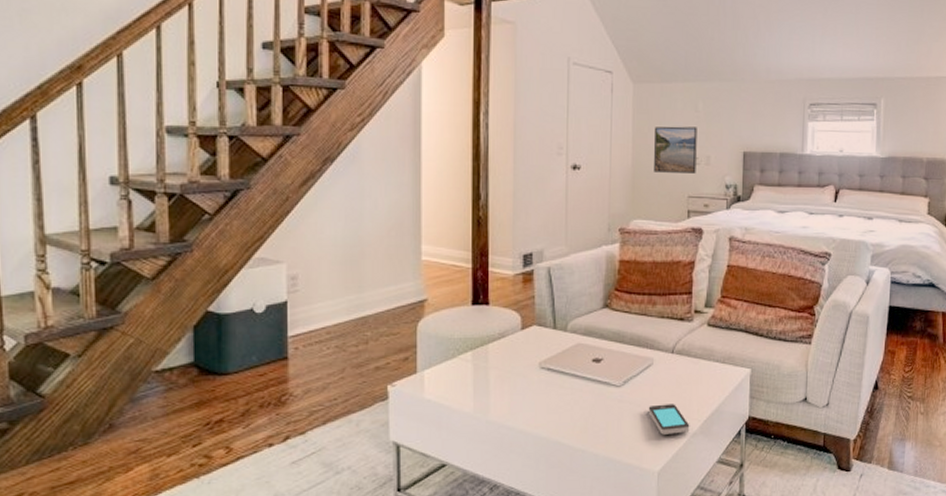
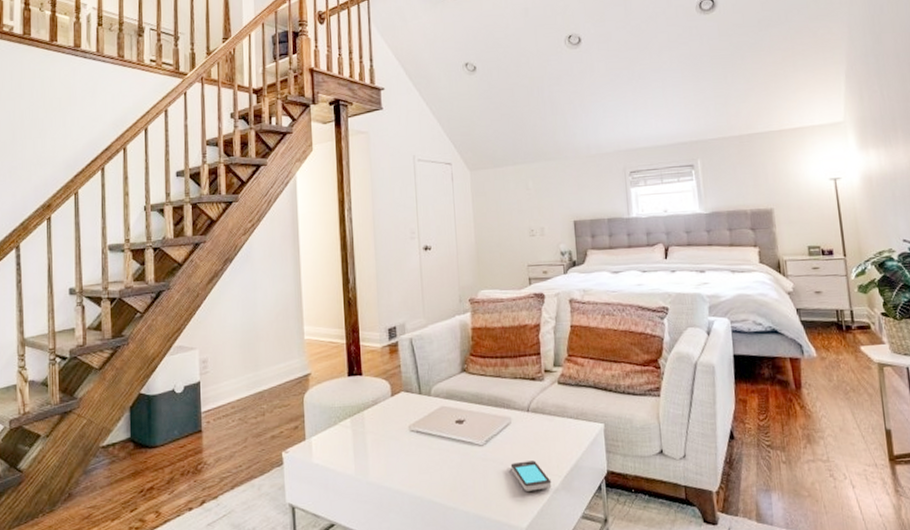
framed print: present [654,126,697,173] -> none [492,203,533,246]

